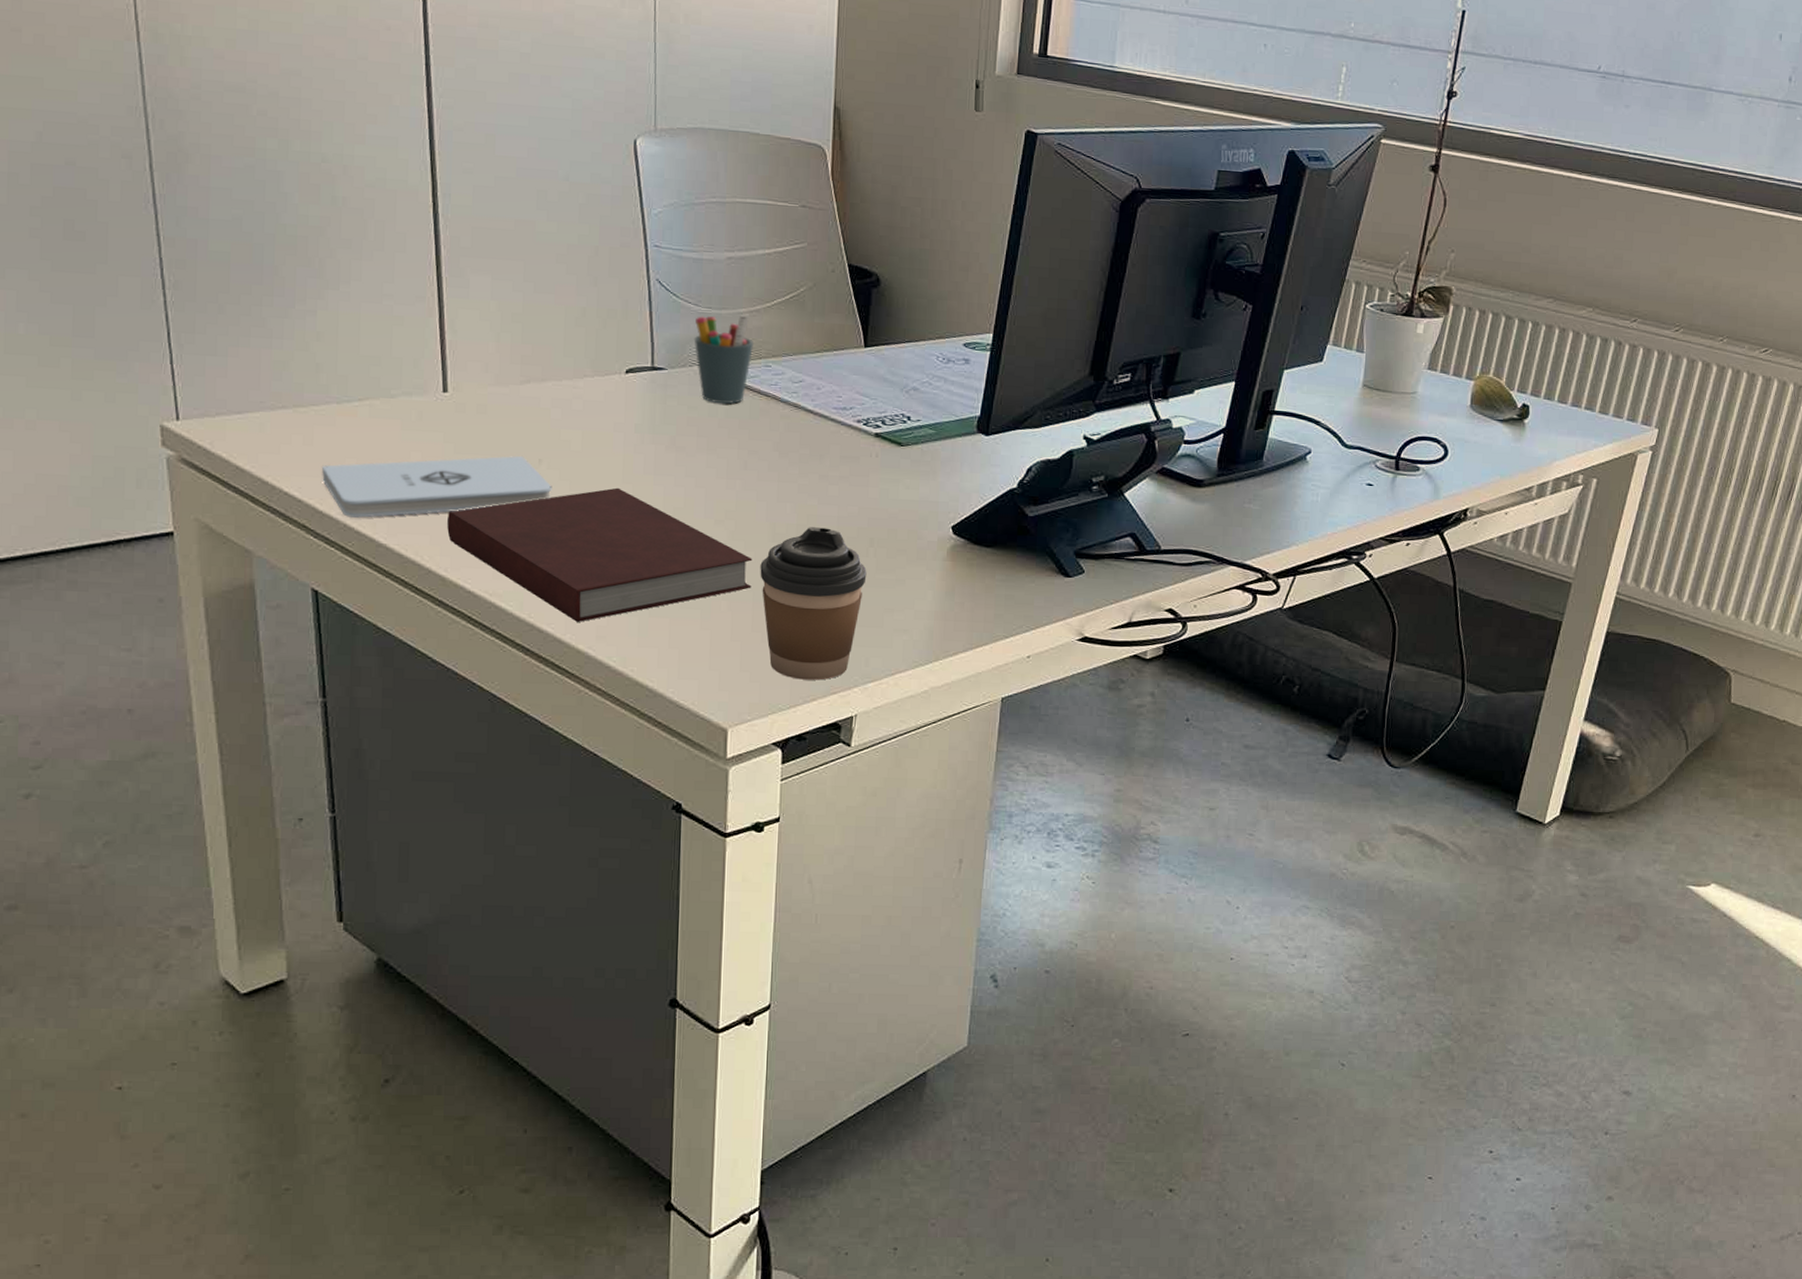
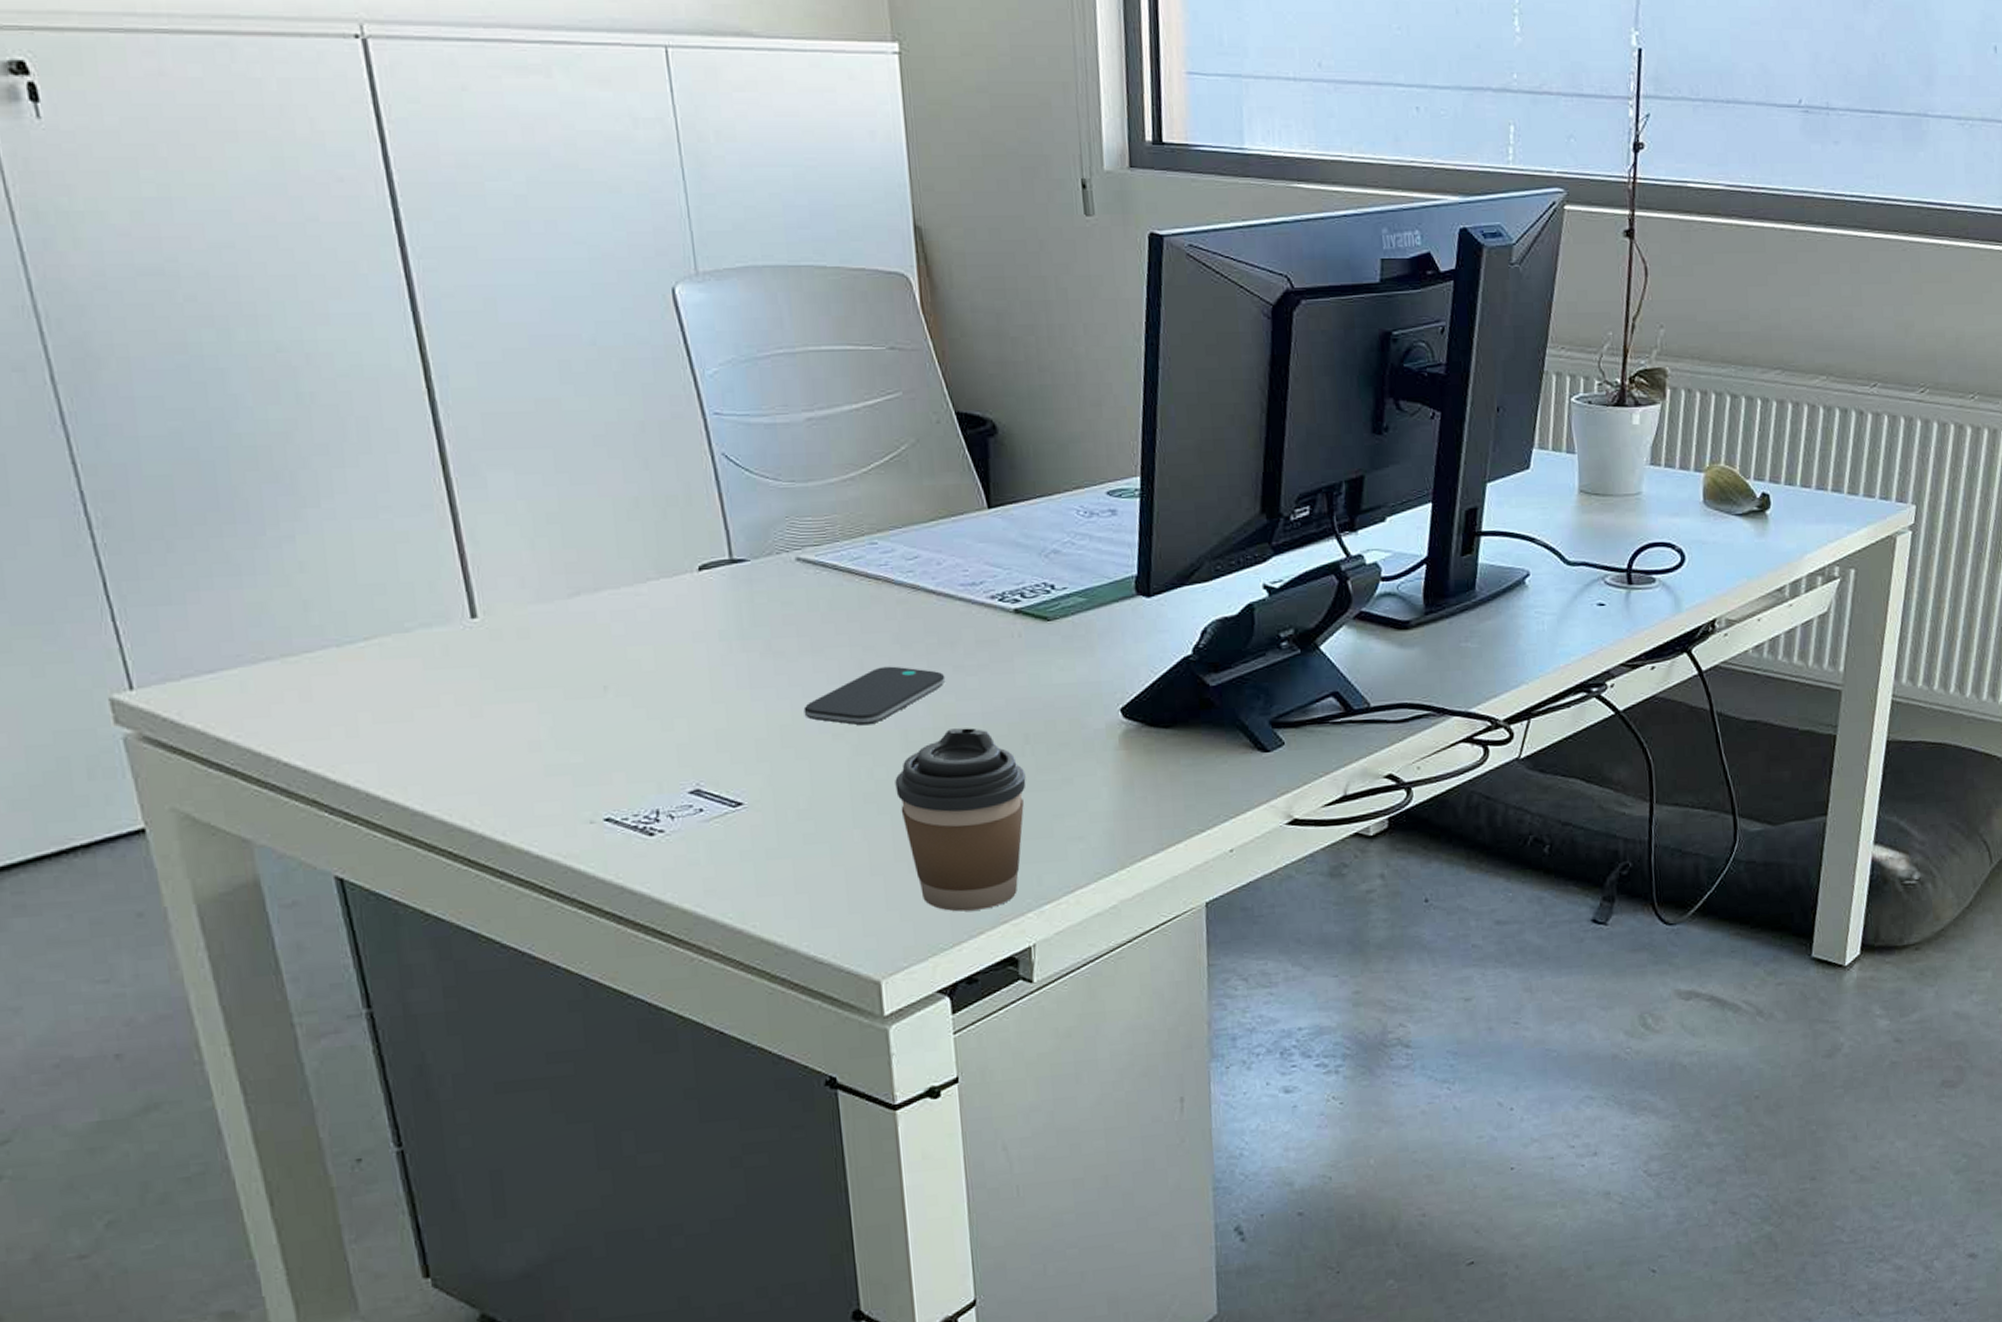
notepad: present [321,455,552,519] -> none [326,684,625,785]
notebook: present [447,487,753,622] -> none [497,709,888,877]
pen holder: present [694,314,753,404] -> none [777,484,853,594]
smartphone: none [694,469,812,516] -> present [803,666,946,726]

